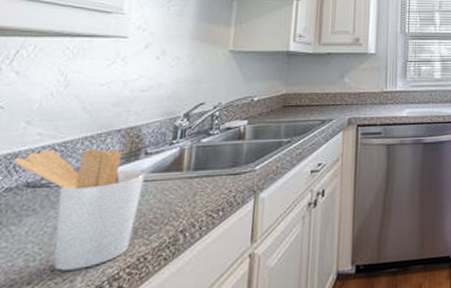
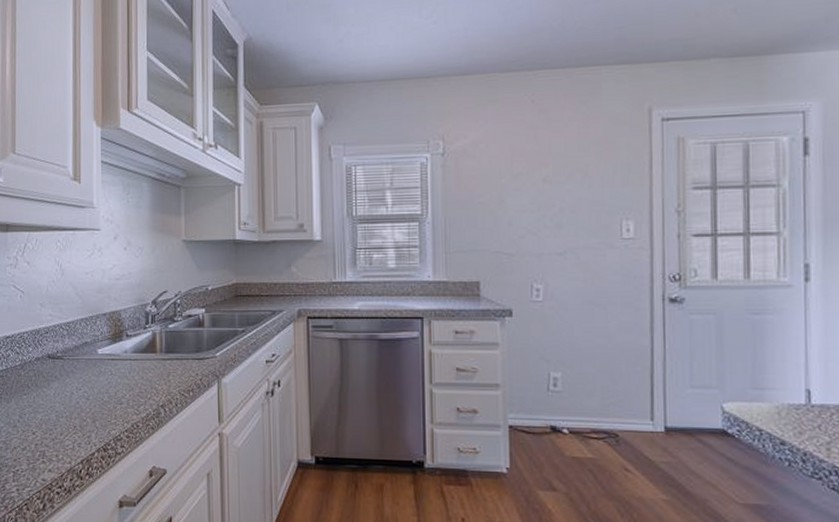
utensil holder: present [14,149,145,271] -> none [37,328,128,428]

